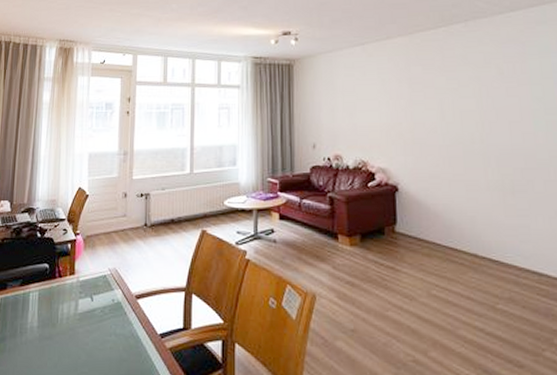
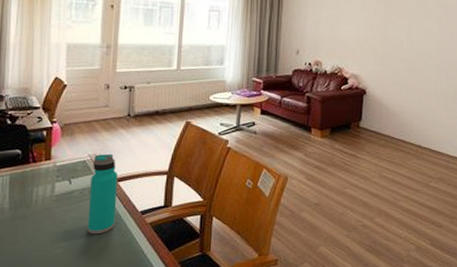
water bottle: none [108,267,137,360] -> present [87,153,119,235]

